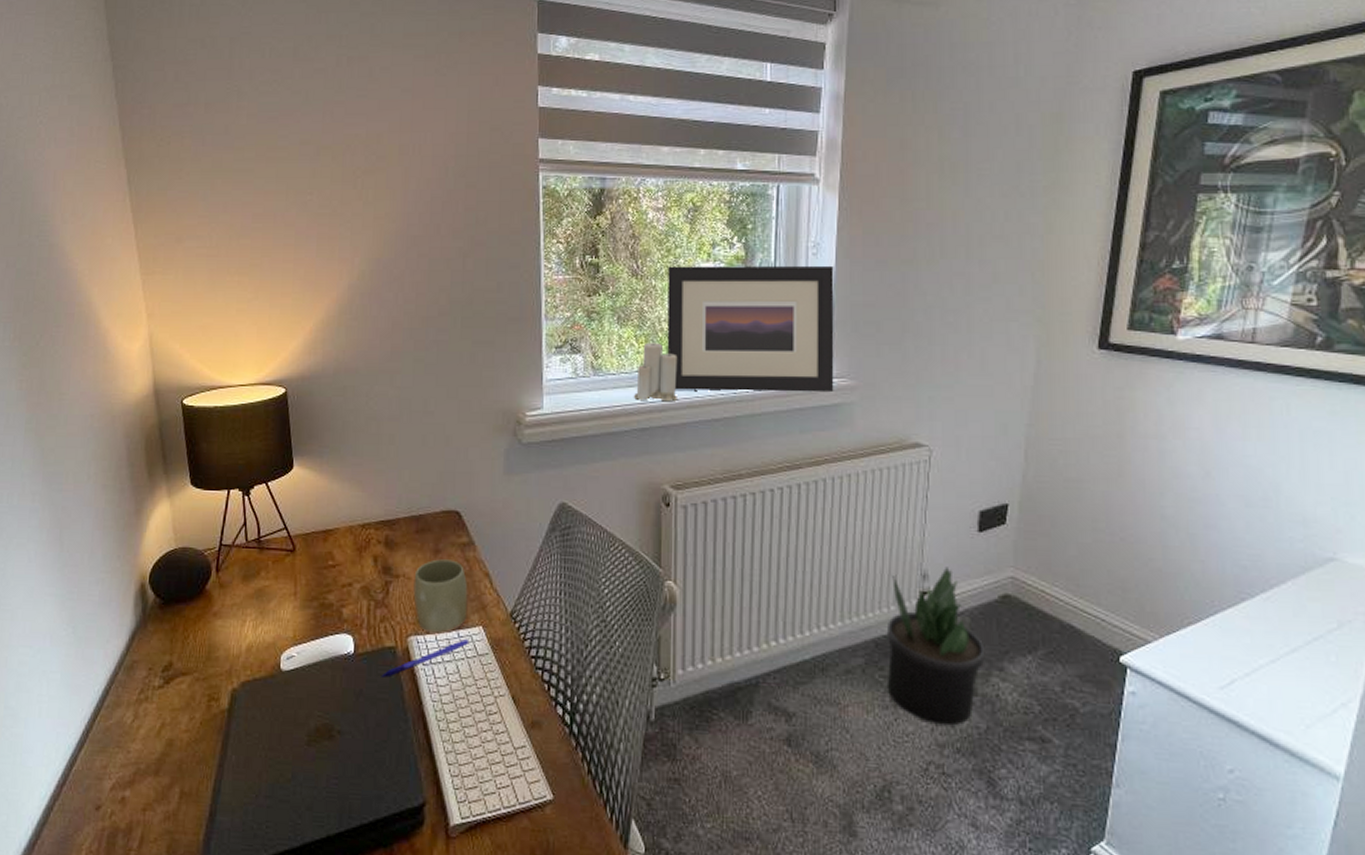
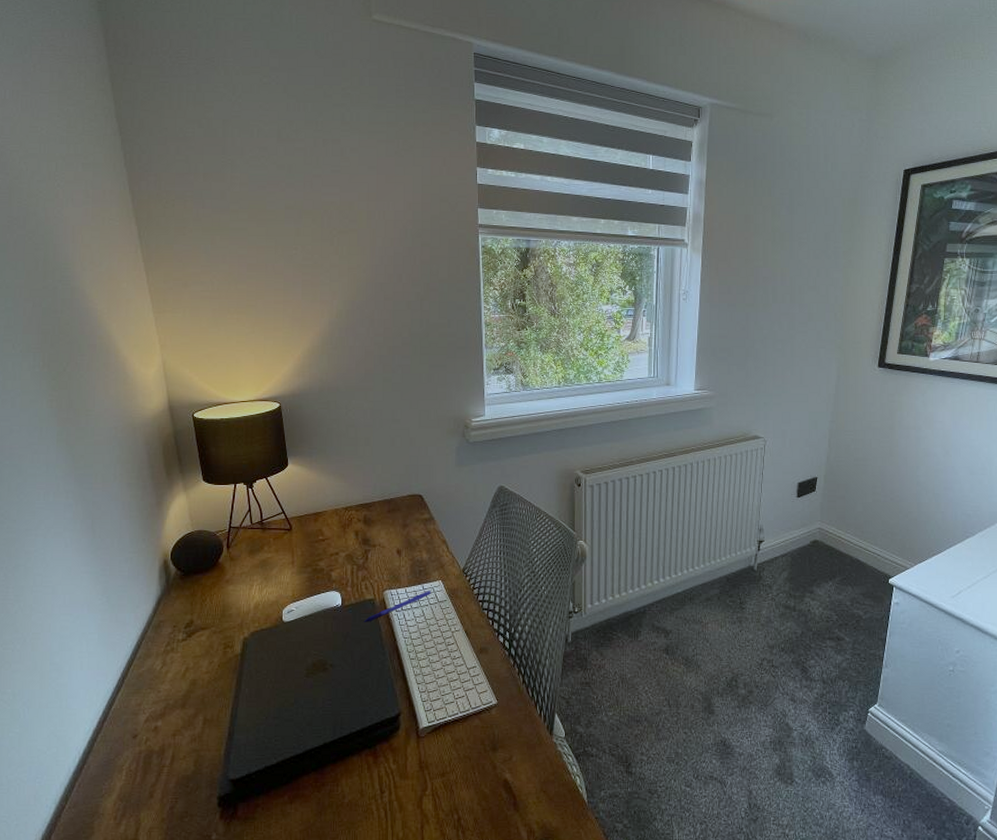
mug: present [413,559,468,634] -> none [387,532,430,587]
candle: present [634,339,678,402] -> none [554,363,586,409]
picture frame: present [667,265,834,393] -> none [578,307,698,401]
planter: present [886,567,985,726] -> none [734,523,801,633]

